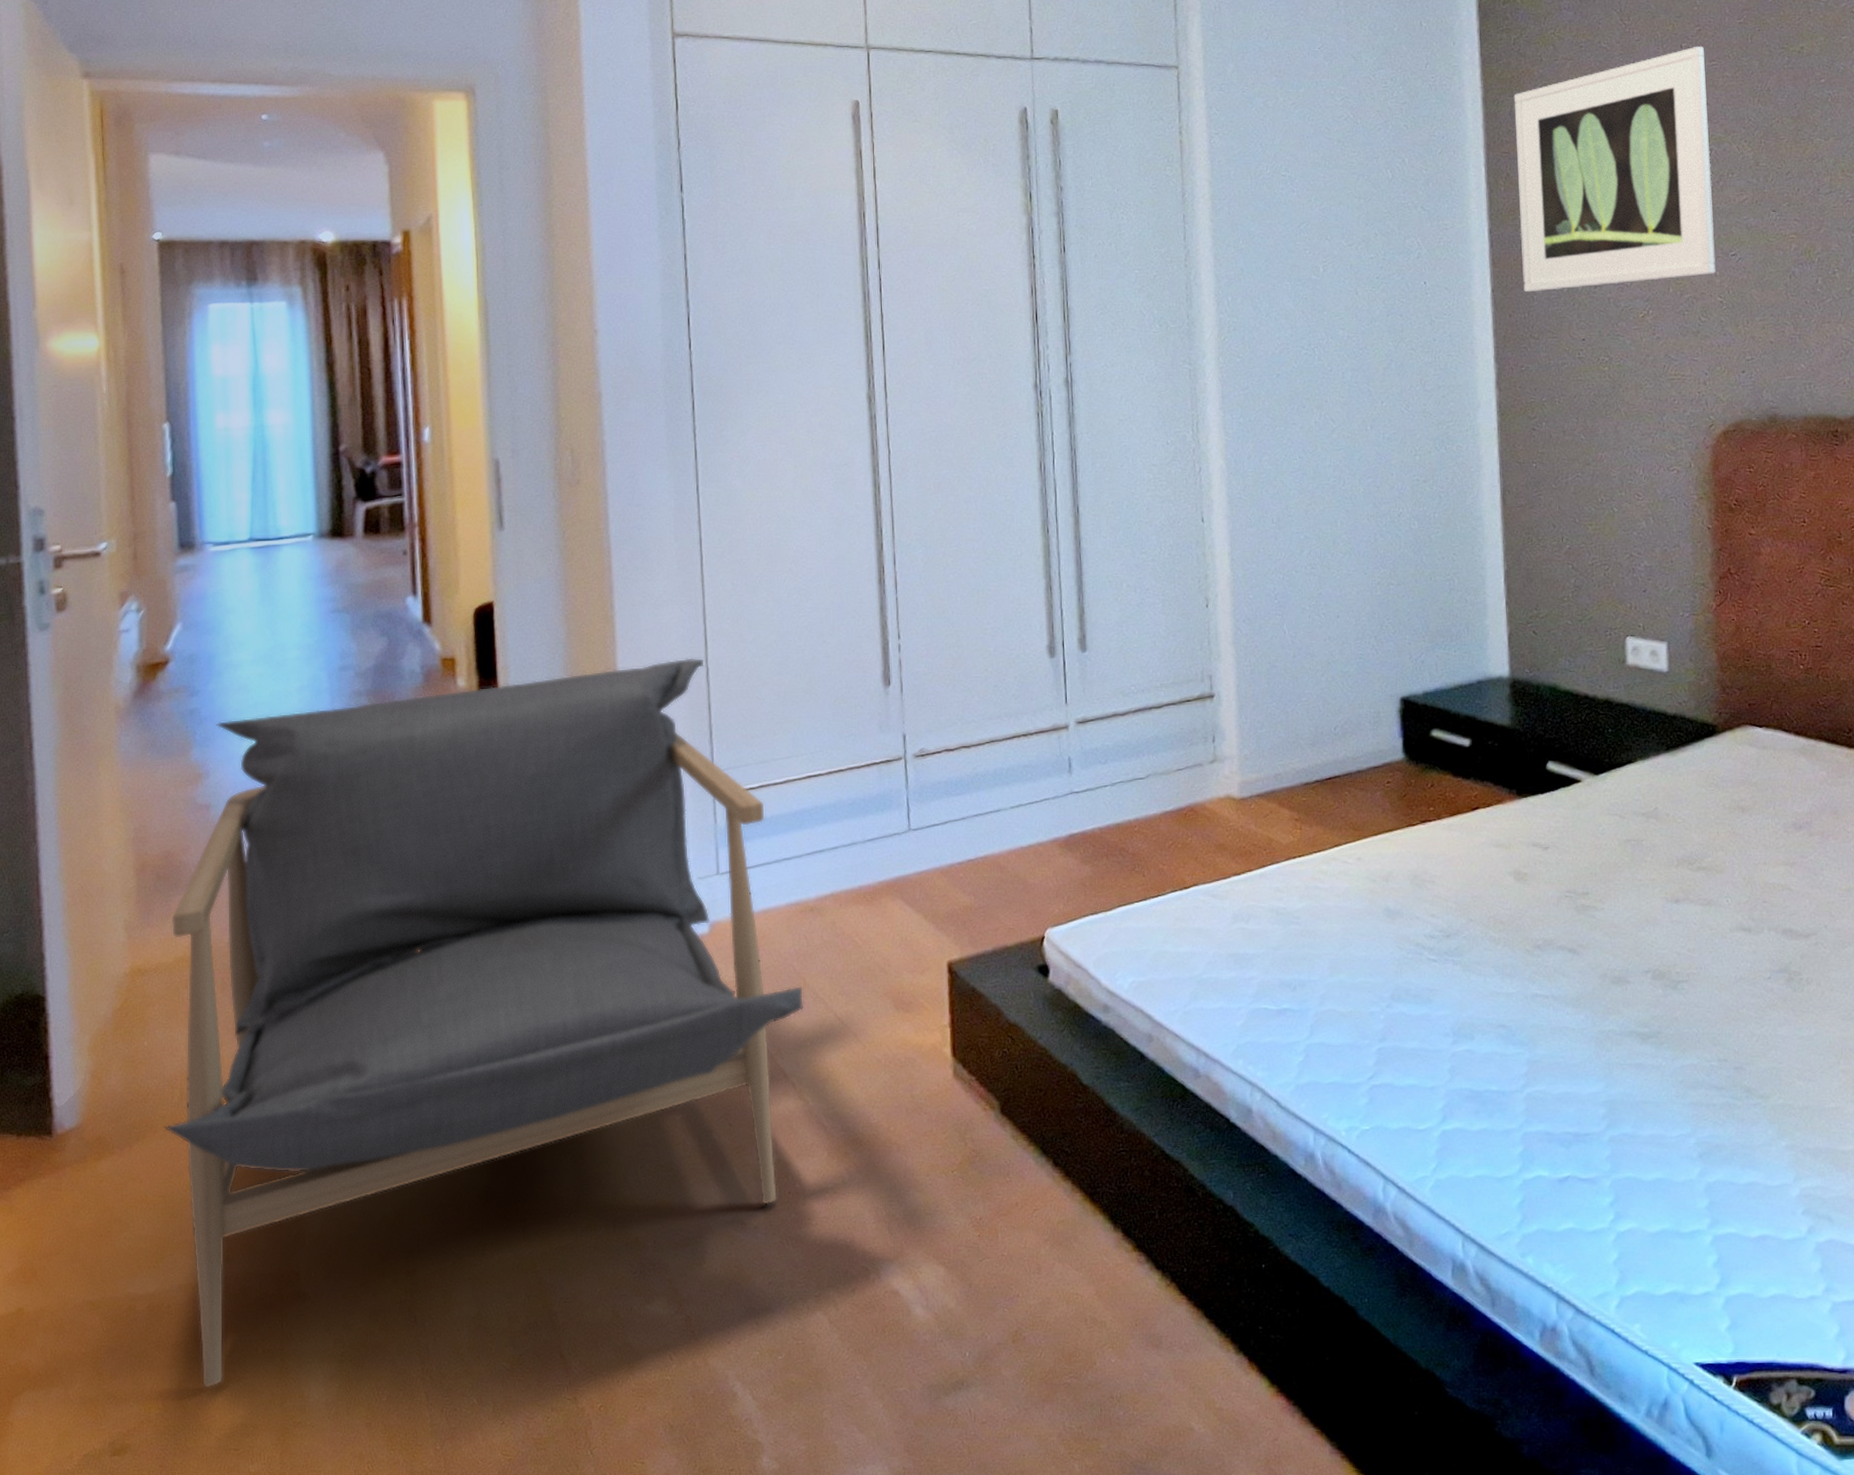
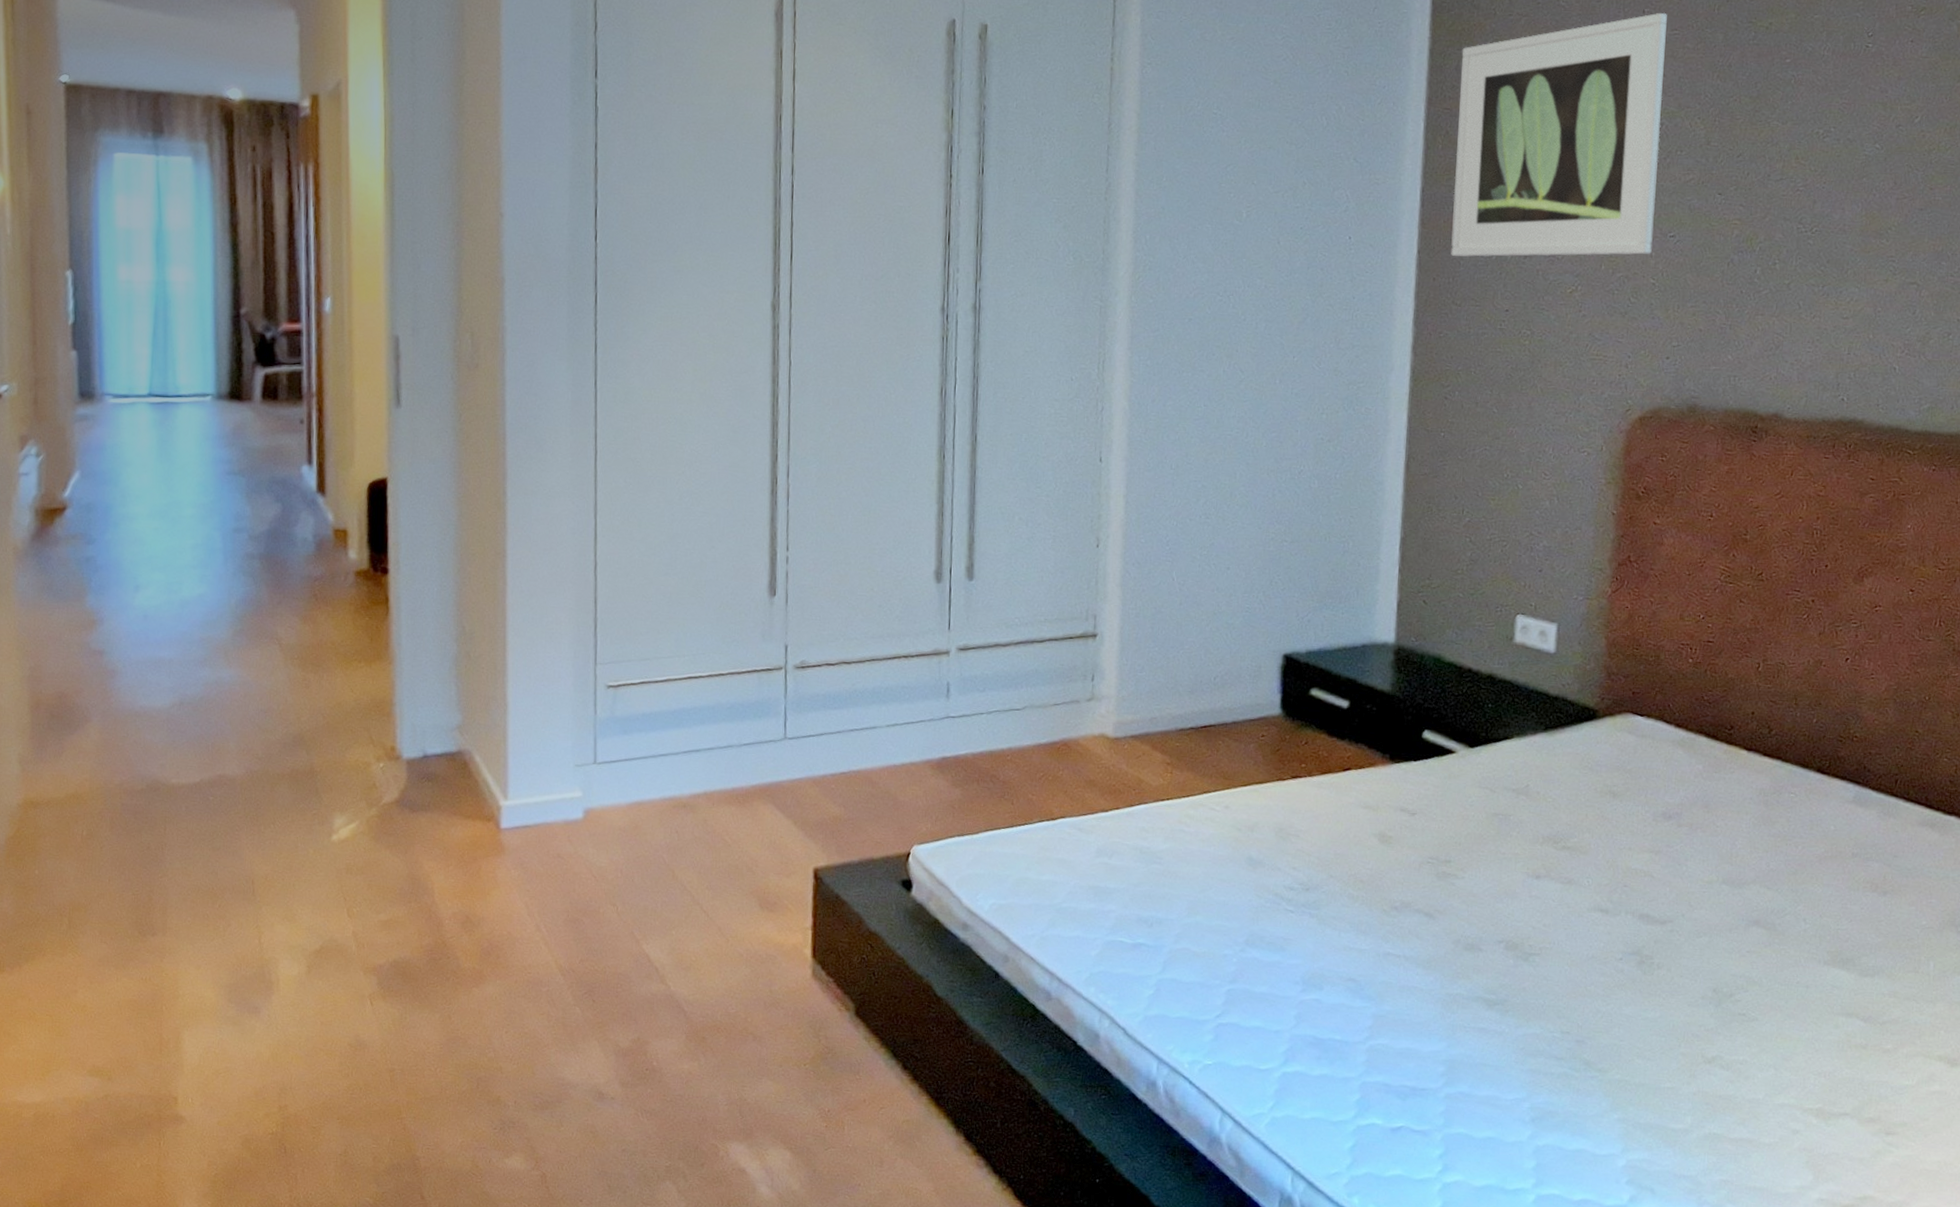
armchair: present [164,657,804,1388] -> none [52,550,672,1194]

